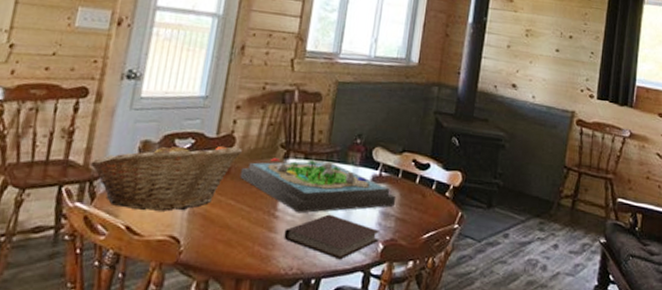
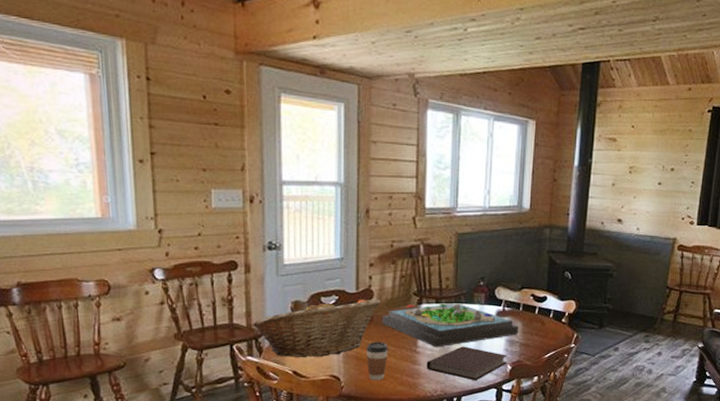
coffee cup: none [214,198,243,248] -> present [366,341,388,381]

